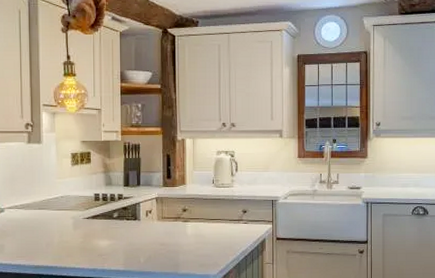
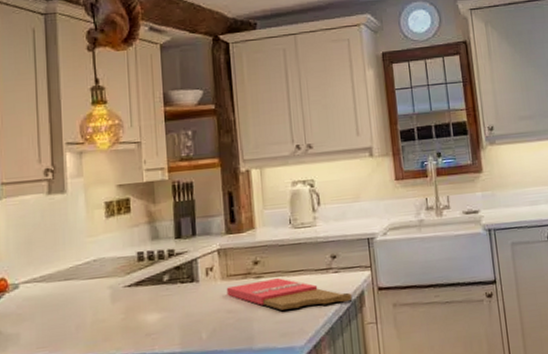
cutting board: none [161,223,256,247] -> present [226,278,353,310]

